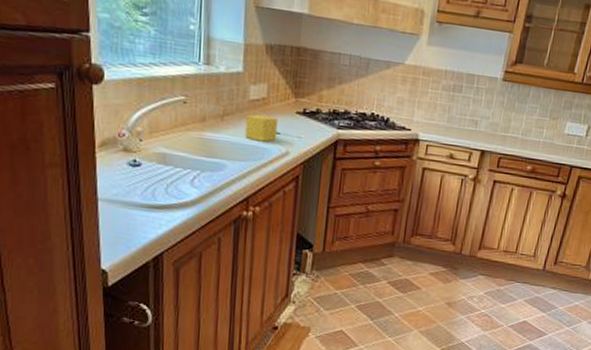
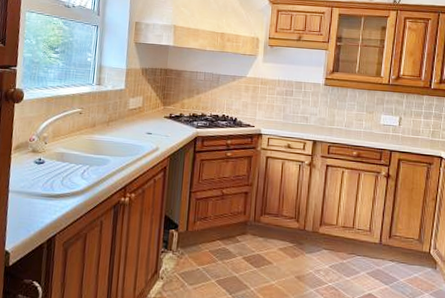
sponge: present [245,114,278,142] -> none [125,119,151,141]

